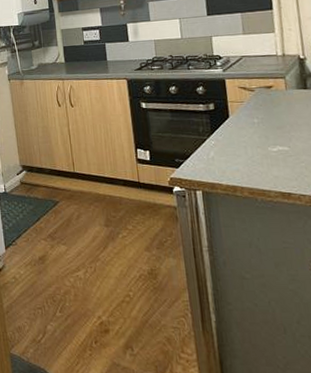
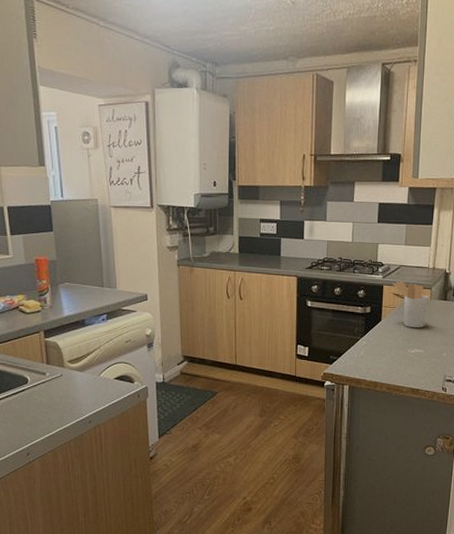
utensil holder: none [235,72,285,123] -> present [392,281,429,328]

